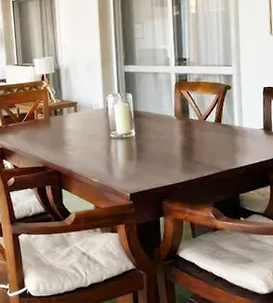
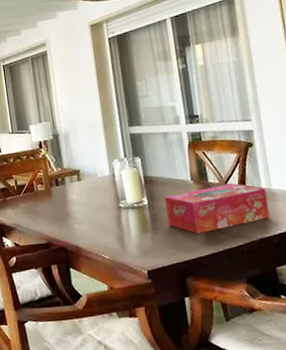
tissue box: none [150,121,239,163] -> present [164,183,270,234]

